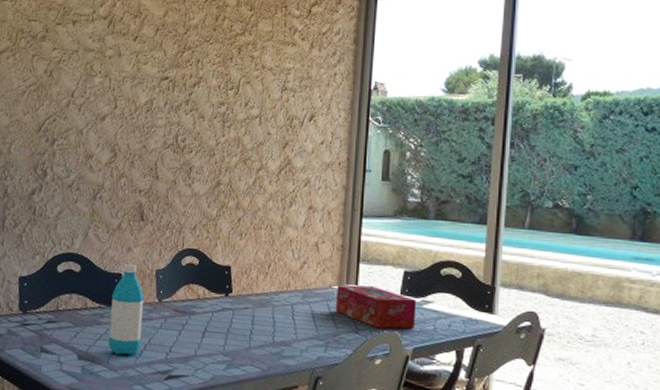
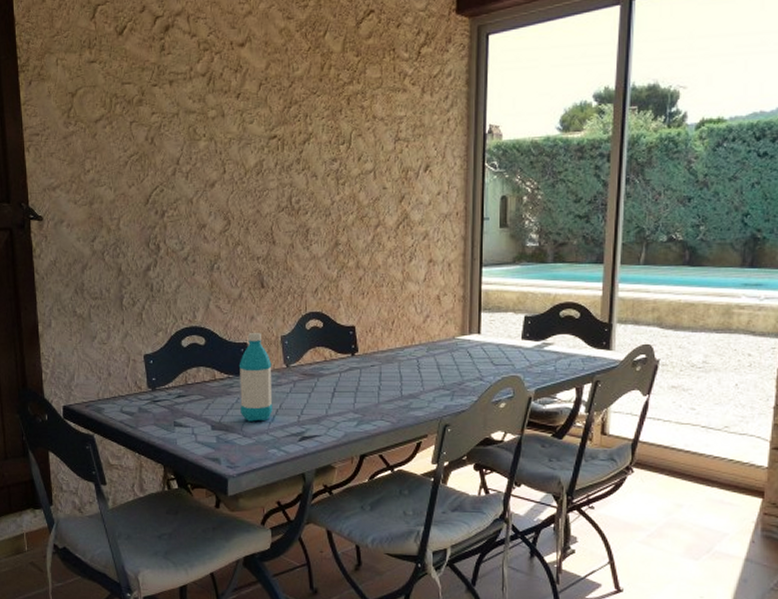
tissue box: present [336,284,417,329] -> none [460,334,537,374]

